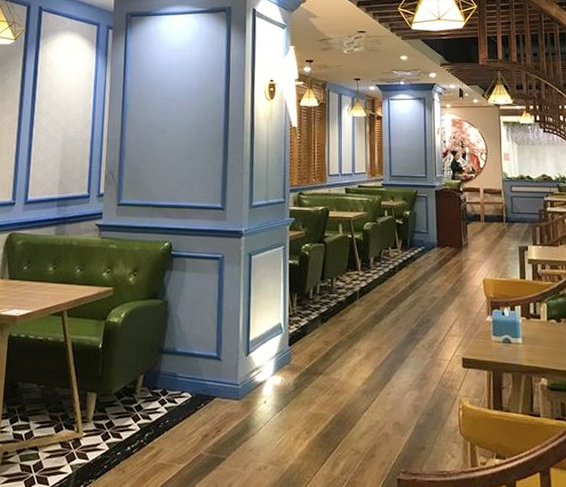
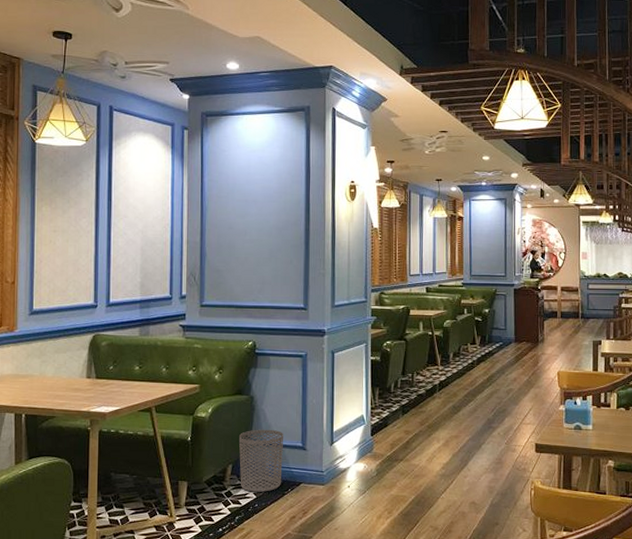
waste bin: none [151,336,198,407] -> present [238,429,283,492]

